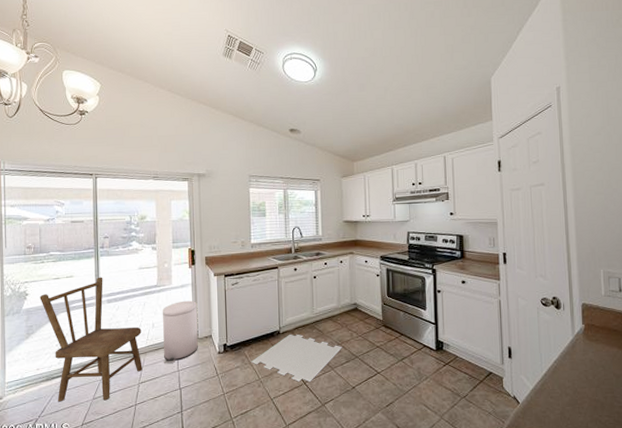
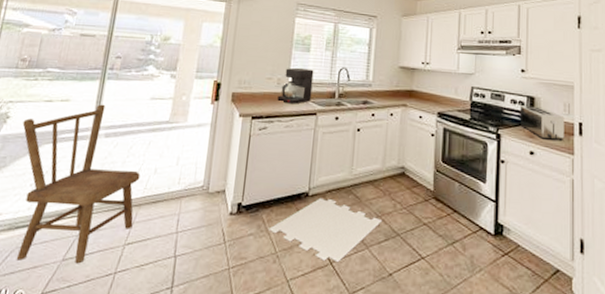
pedal bin: present [162,300,198,363] -> none [160,143,213,222]
coffee maker: none [243,230,272,262] -> present [277,67,314,104]
toaster: none [451,243,491,270] -> present [519,106,565,140]

